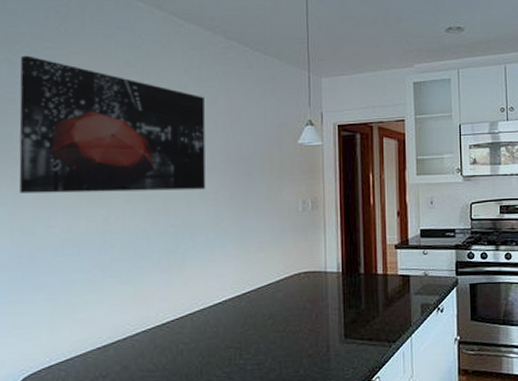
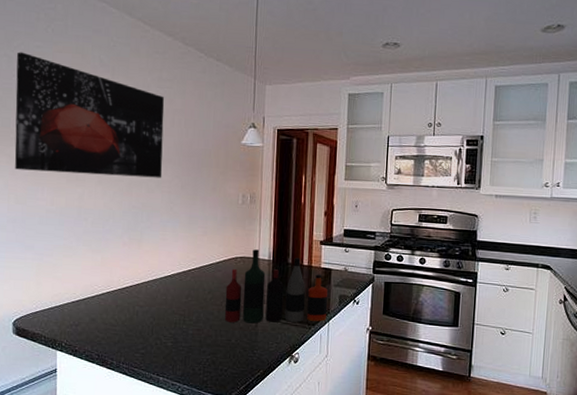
bottle collection: none [289,261,409,350] -> present [224,249,328,324]

